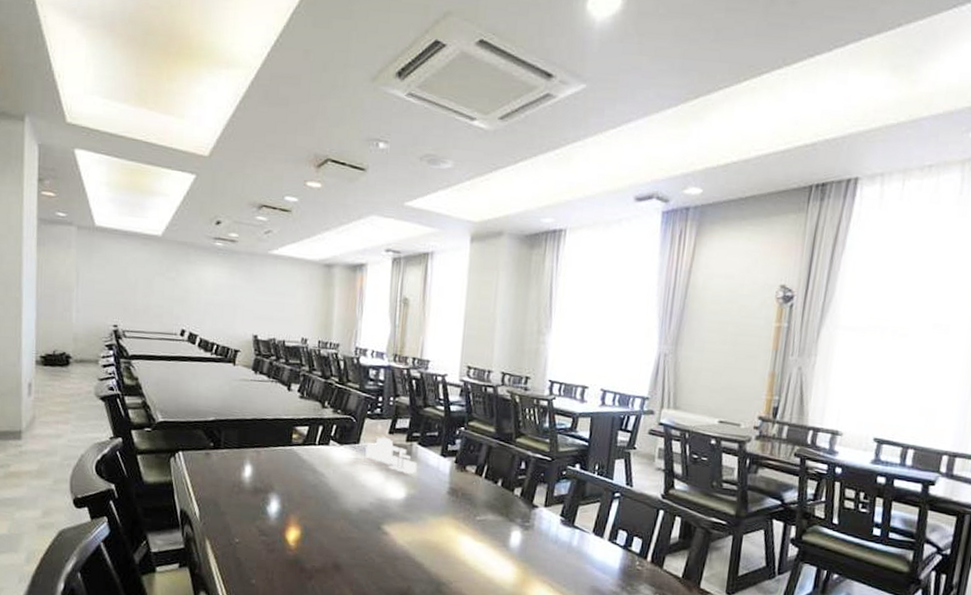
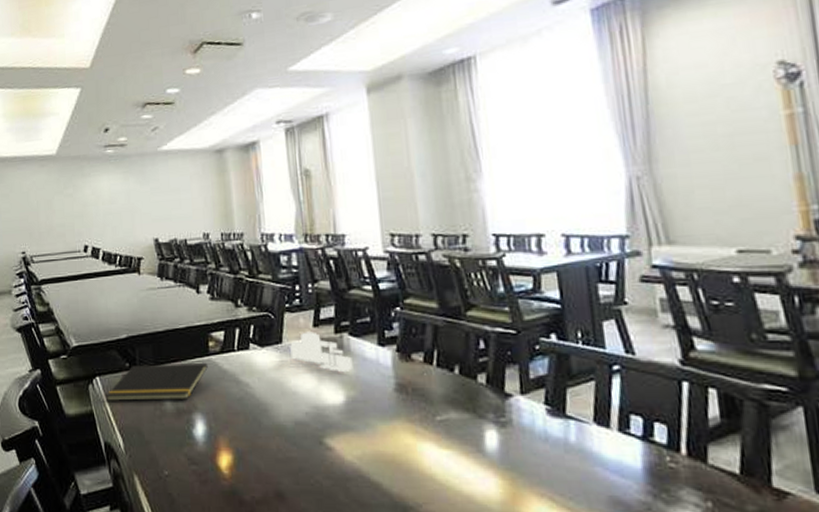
notepad: none [186,446,289,481] -> present [105,363,208,401]

